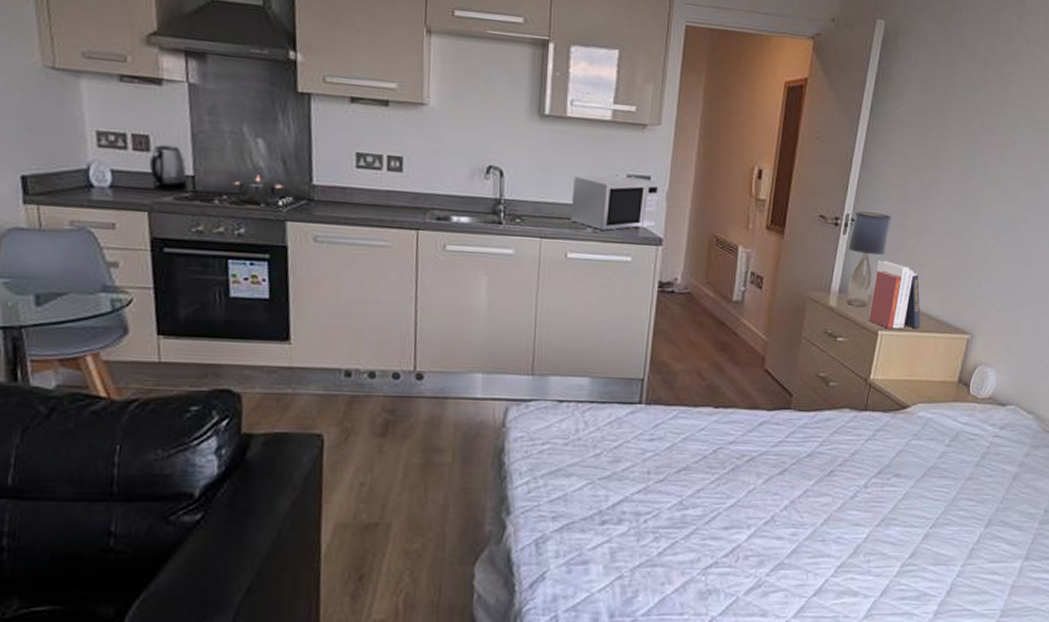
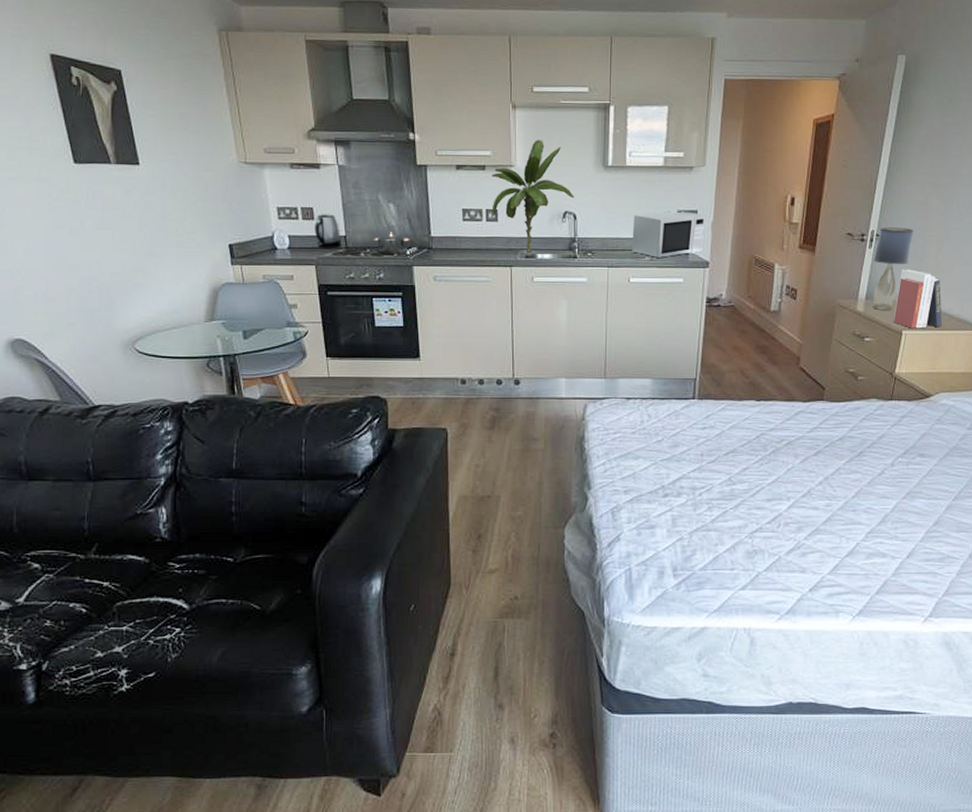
plant: none [396,75,501,215] -> present [492,140,574,254]

